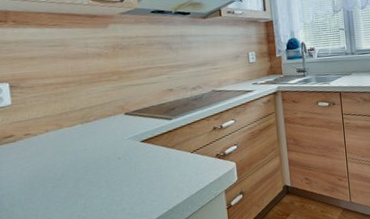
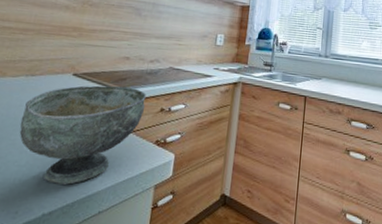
bowl: none [90,114,199,206] -> present [19,85,147,185]

